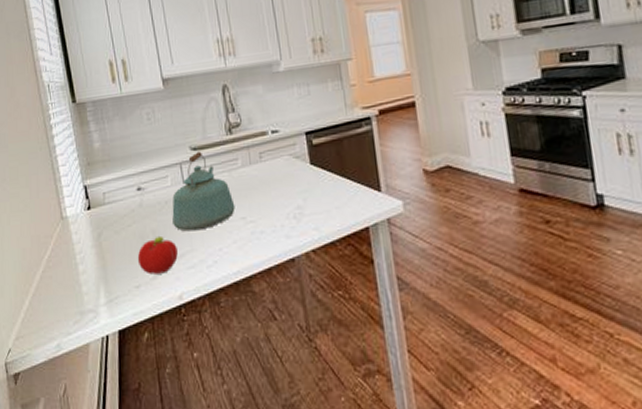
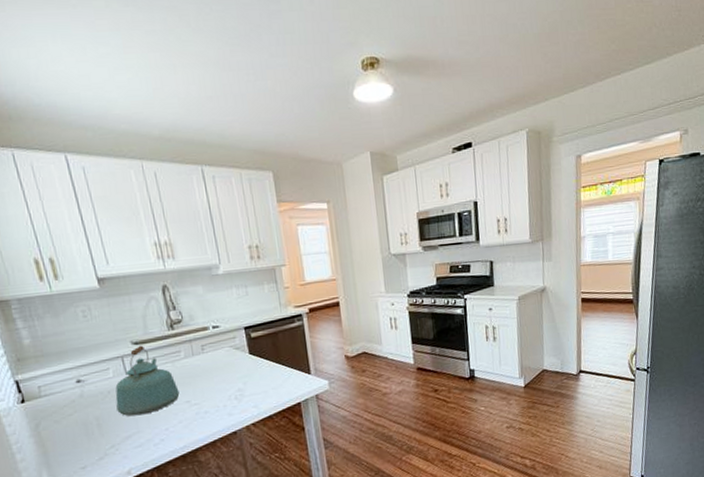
fruit: present [137,237,178,275] -> none [81,422,124,456]

